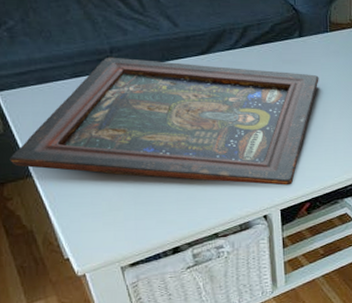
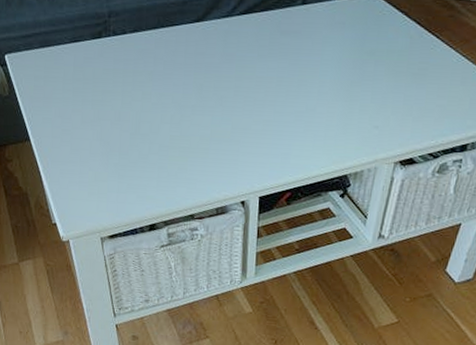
religious icon: present [10,57,319,186] -> none [12,21,319,172]

